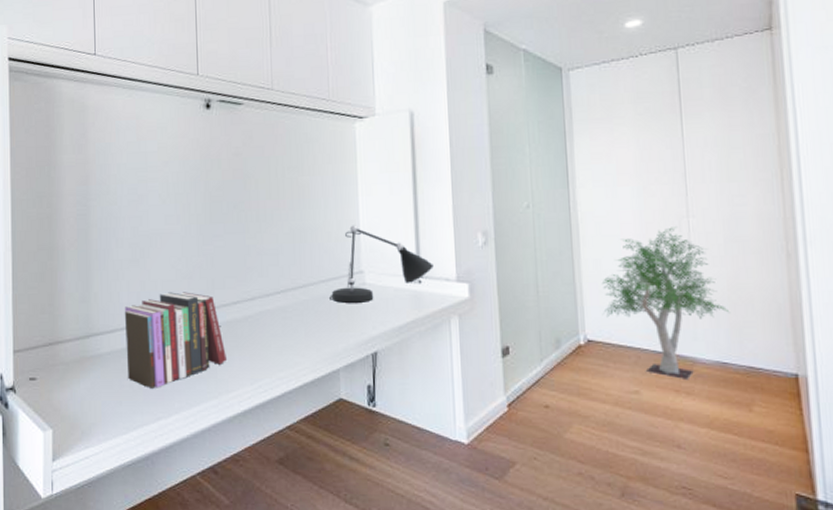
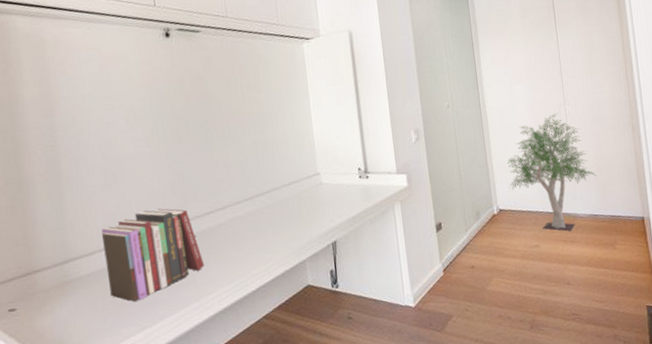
desk lamp: present [330,225,433,303] -> none [292,133,378,203]

